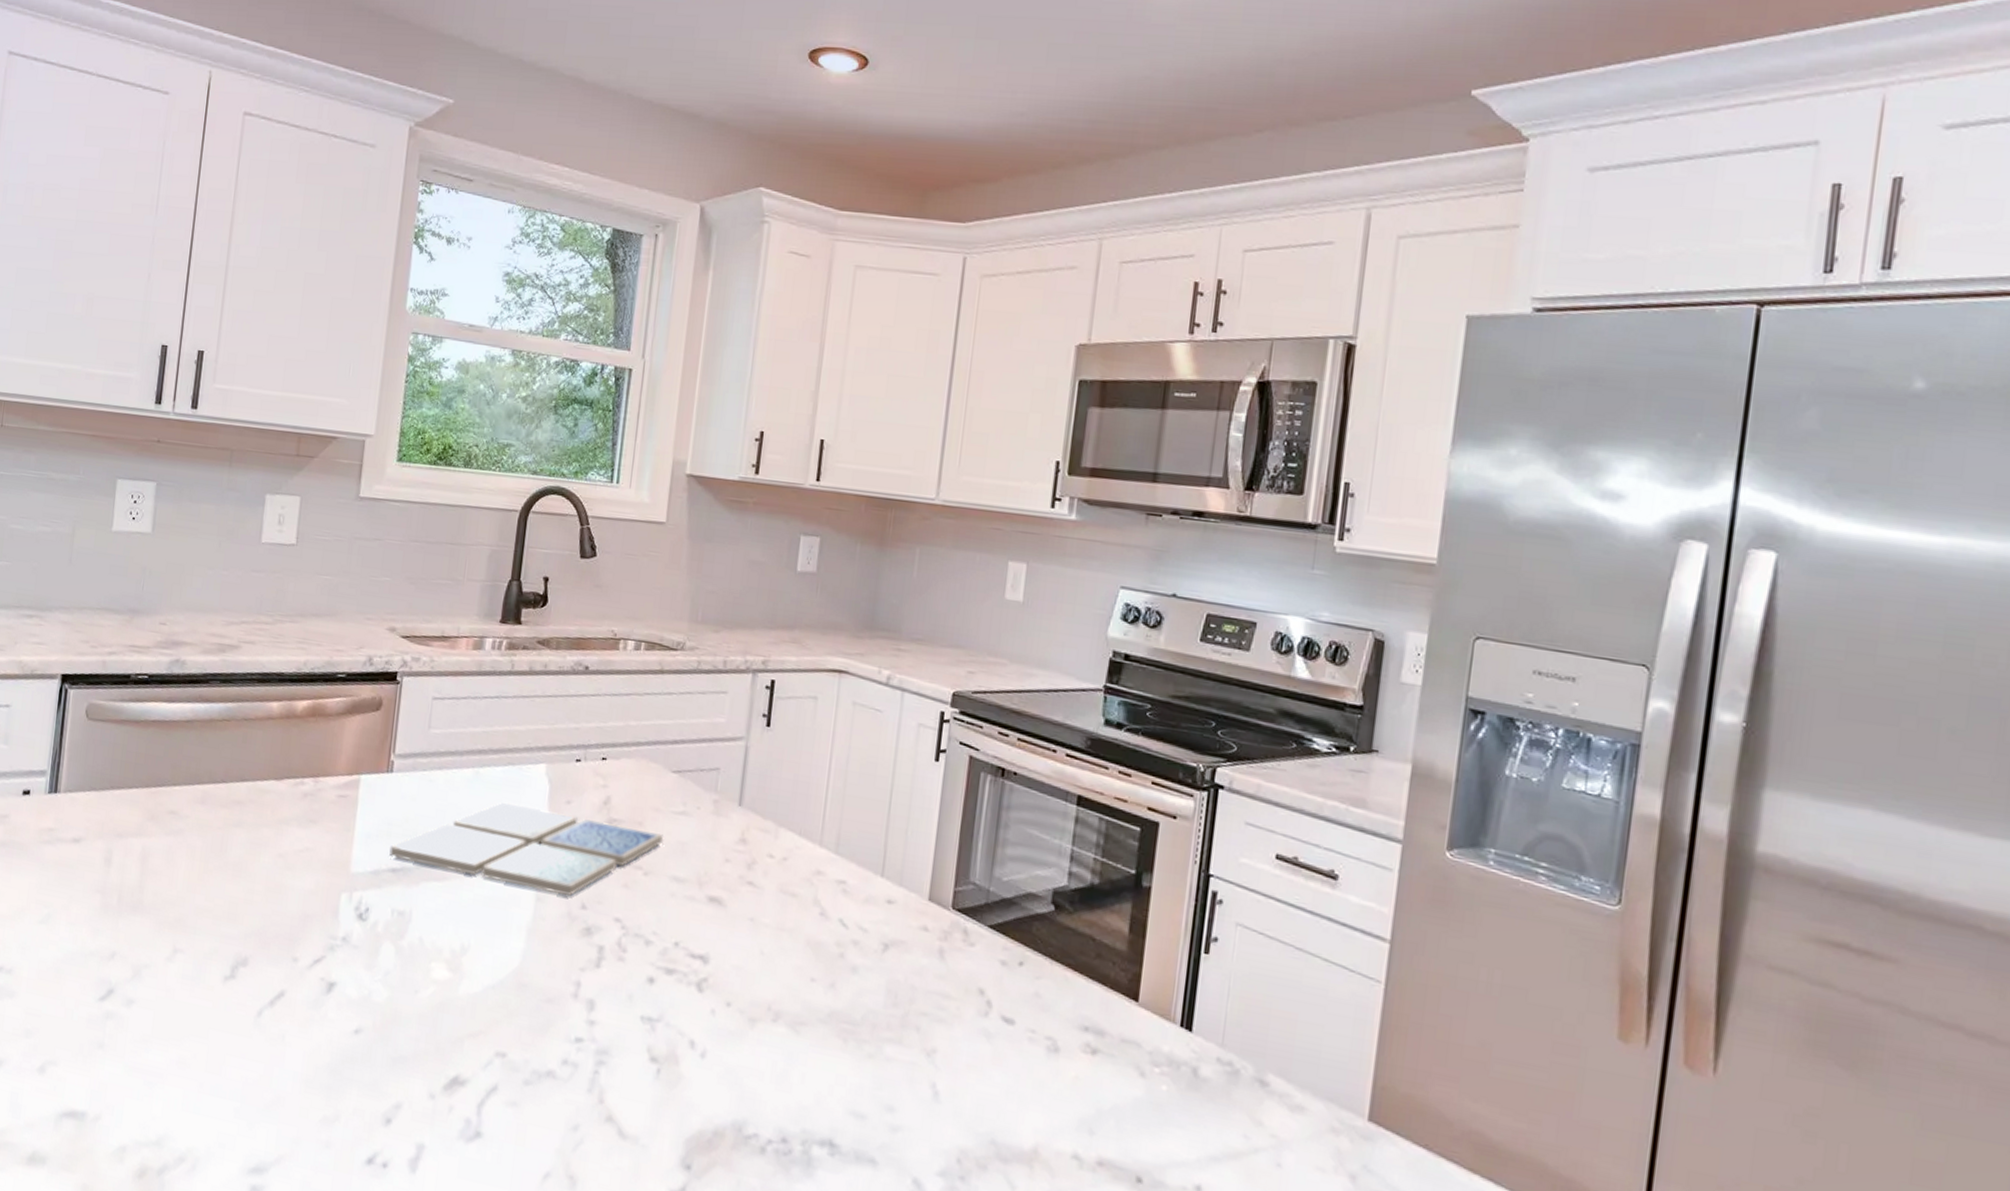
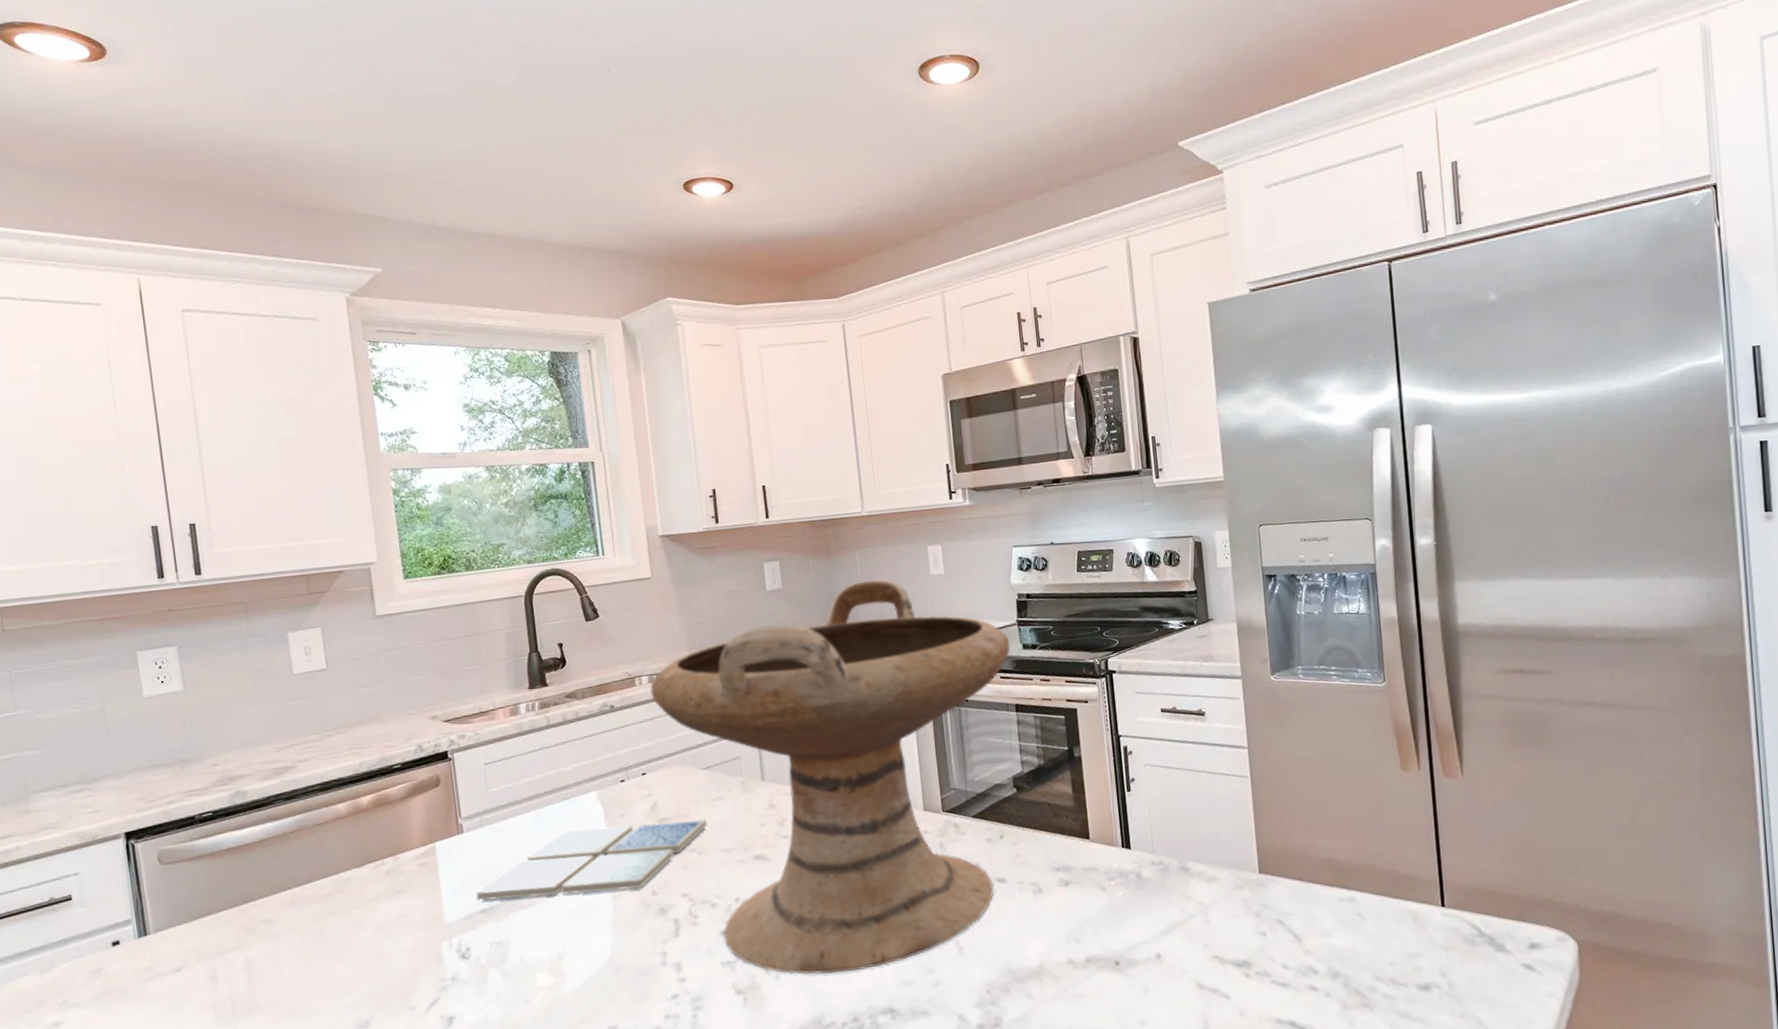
decorative bowl: none [633,587,1089,1085] -> present [650,579,1011,975]

